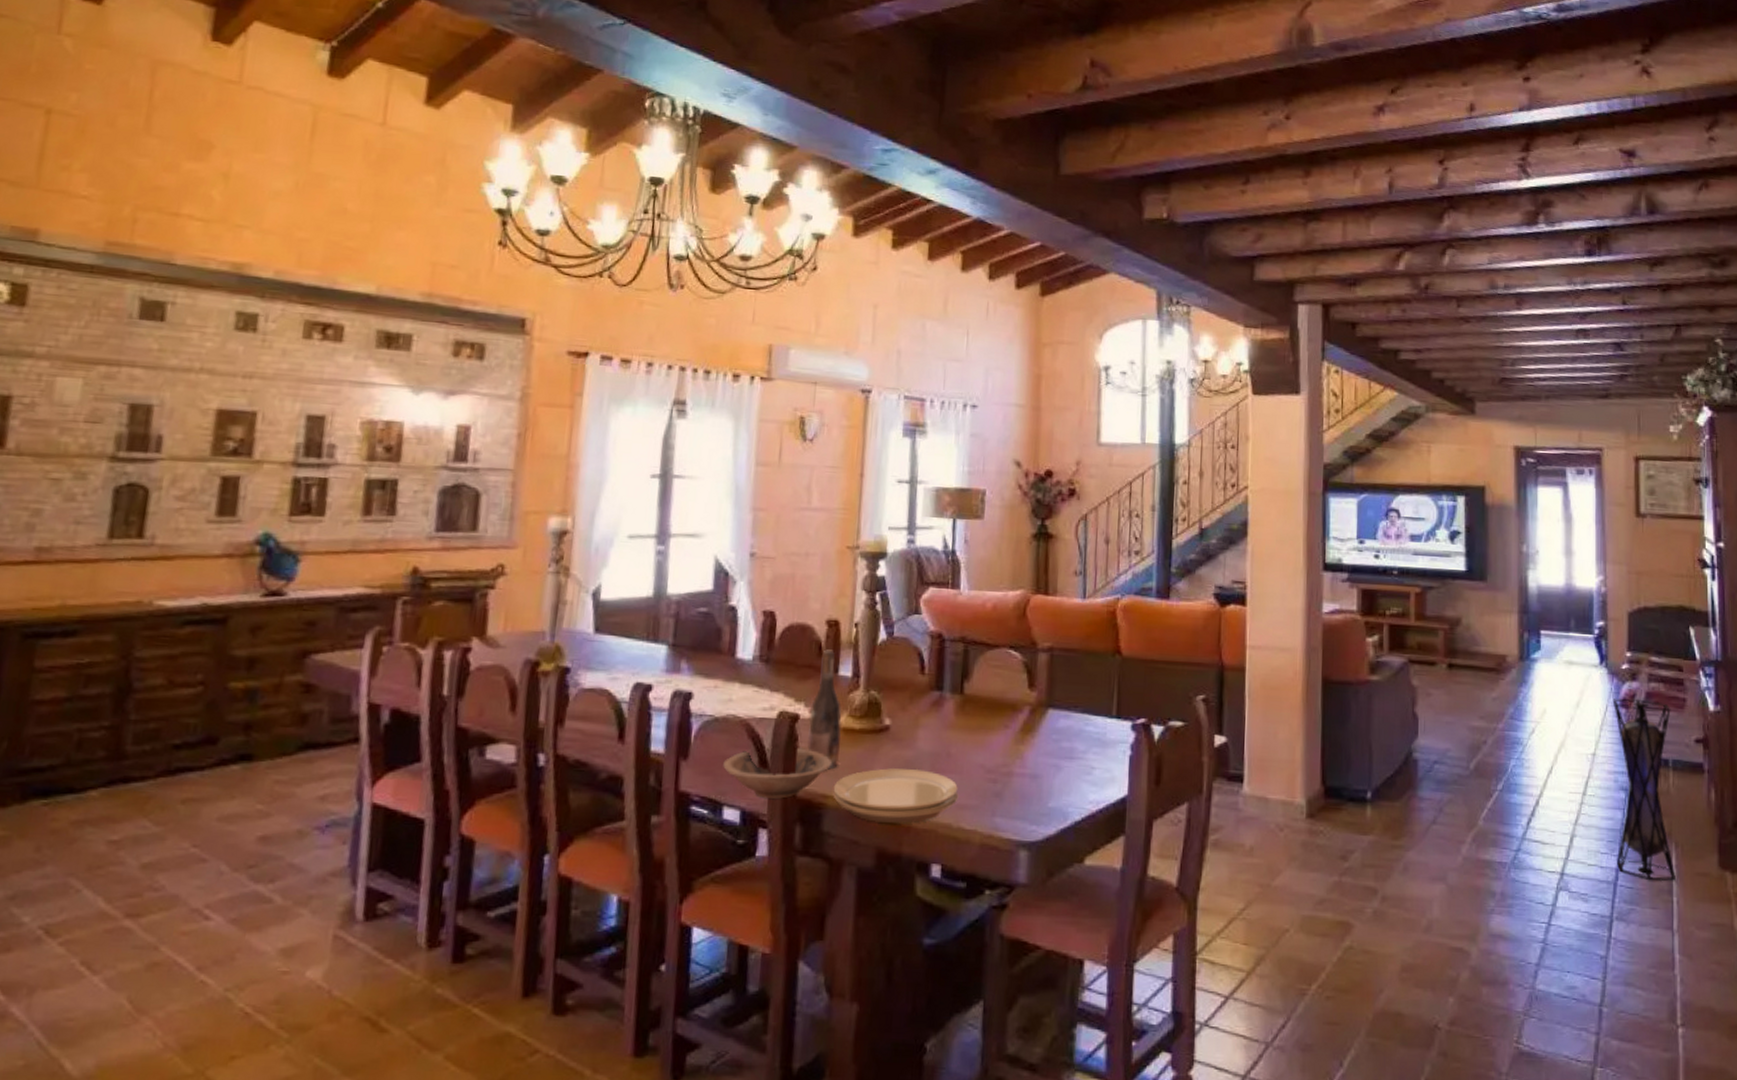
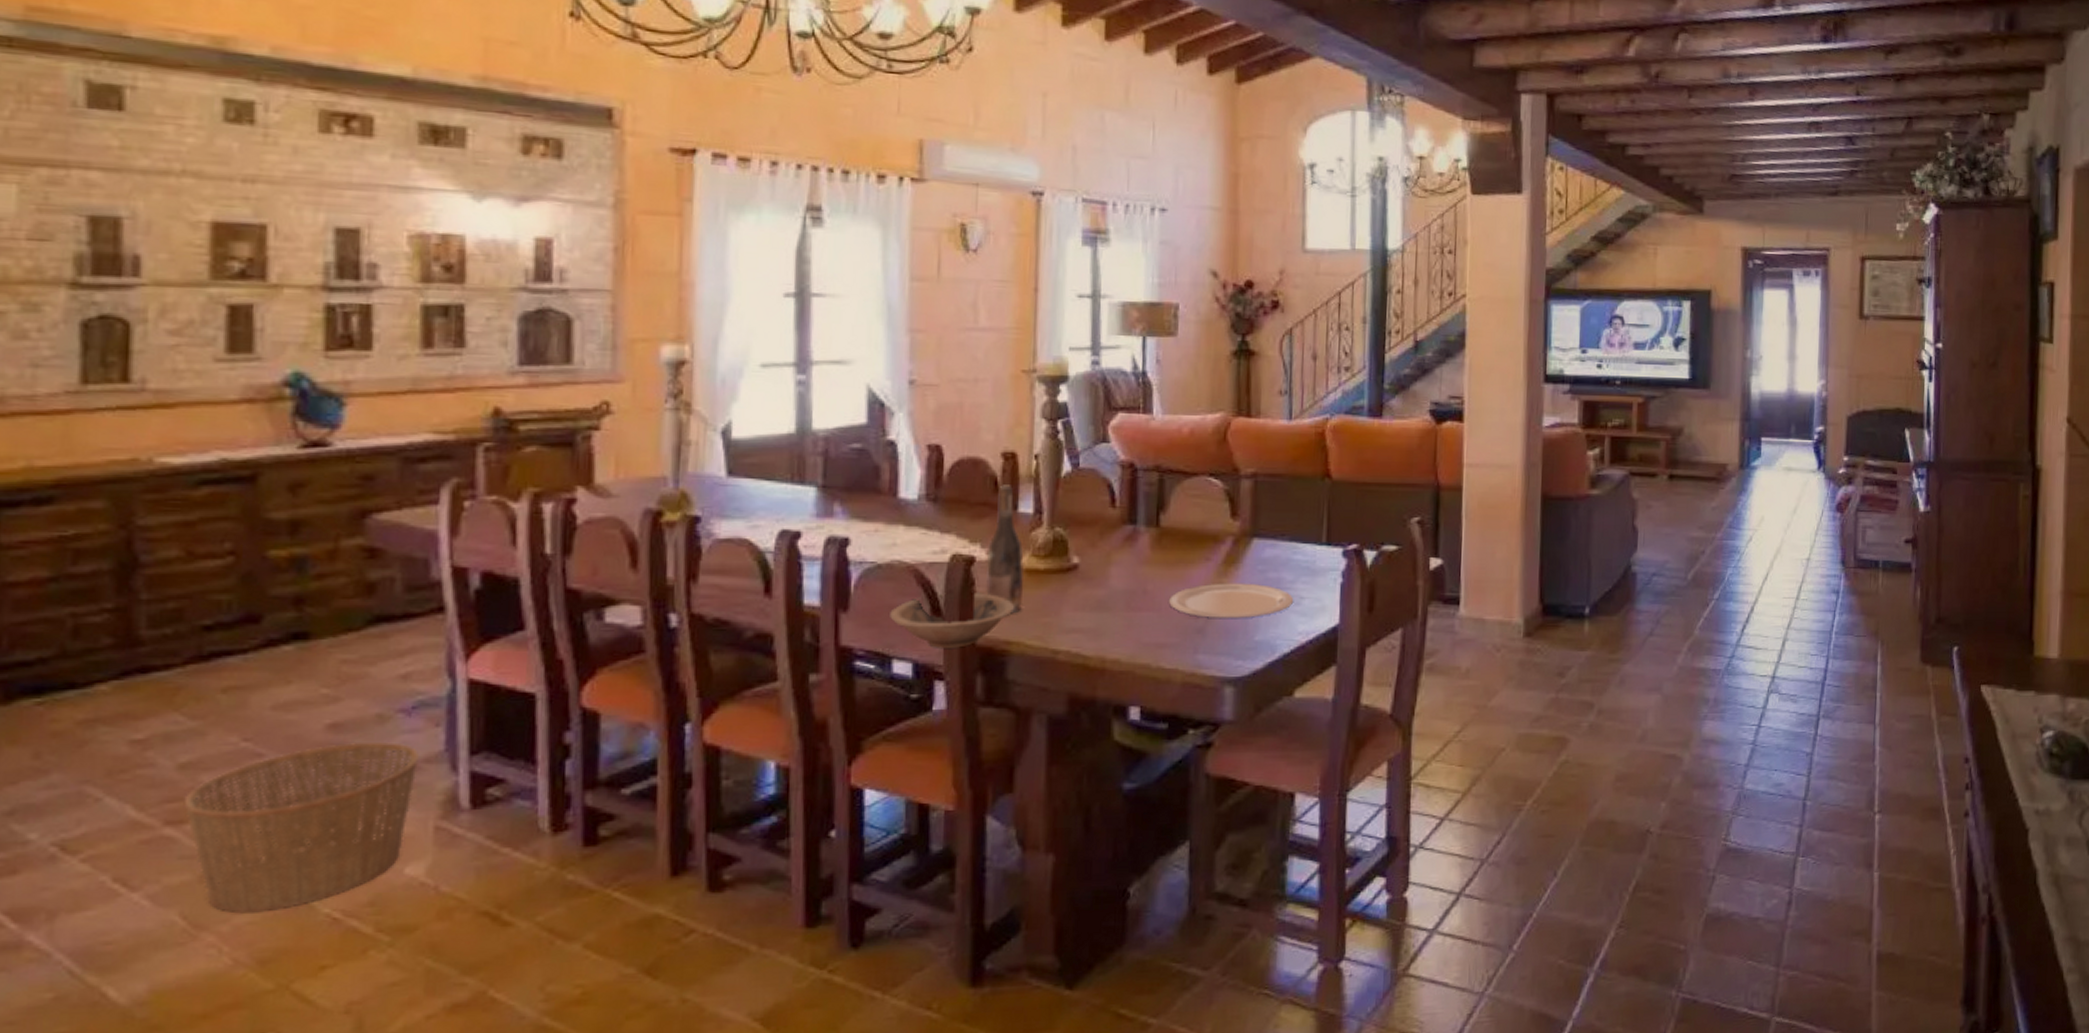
basket: none [141,853,328,1002] -> present [183,741,420,914]
plate: present [833,768,959,824] -> none [1017,609,1157,667]
plate: none [969,749,1086,786] -> present [1168,583,1294,619]
lantern: present [1612,698,1676,881] -> none [1826,502,1884,678]

